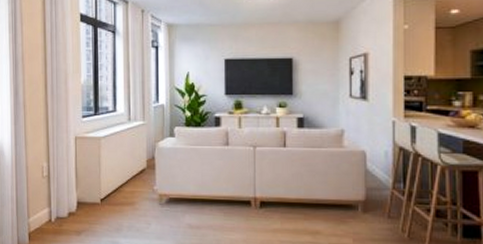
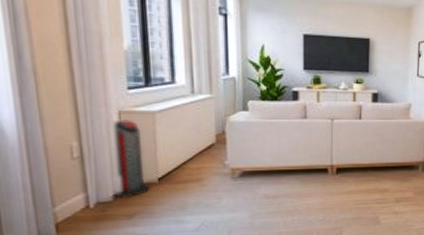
air purifier: none [68,144,93,216] -> present [112,119,149,198]

